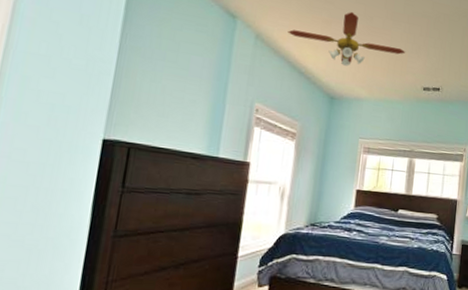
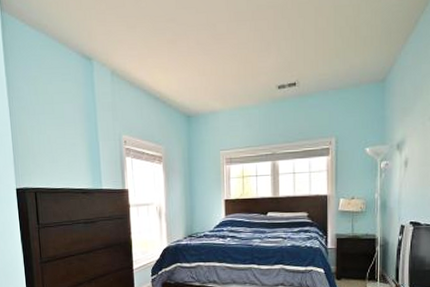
ceiling fan: present [288,11,406,66] -> none [138,23,255,82]

